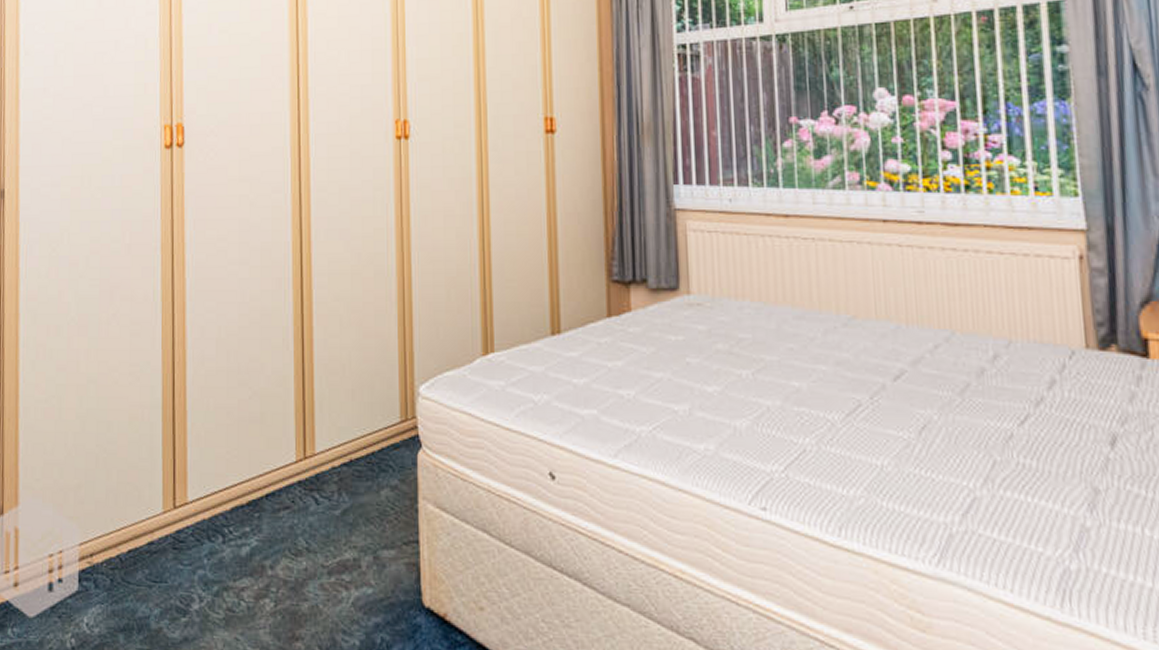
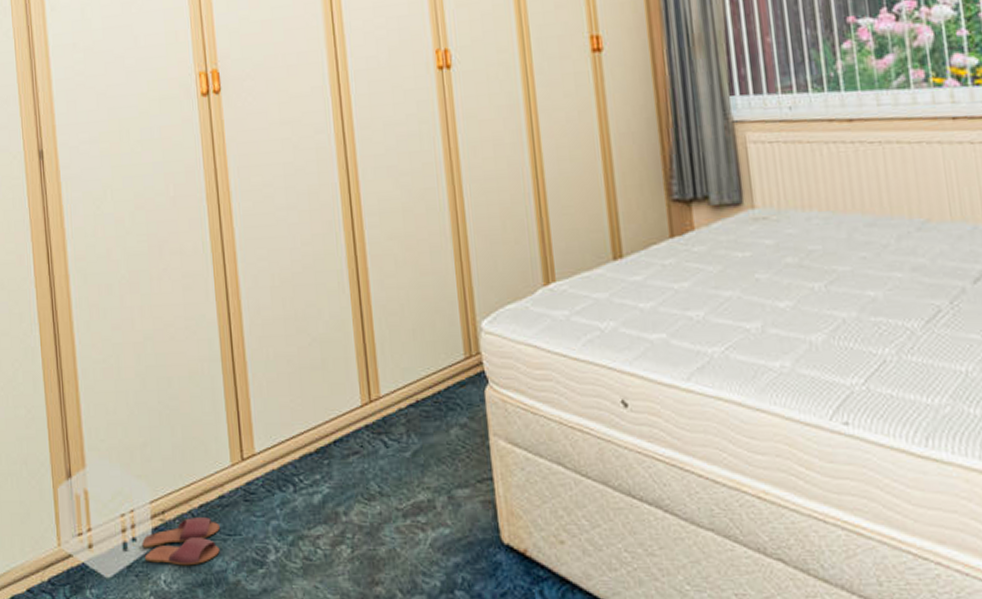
slippers: none [68,562,146,610] -> present [142,517,220,566]

